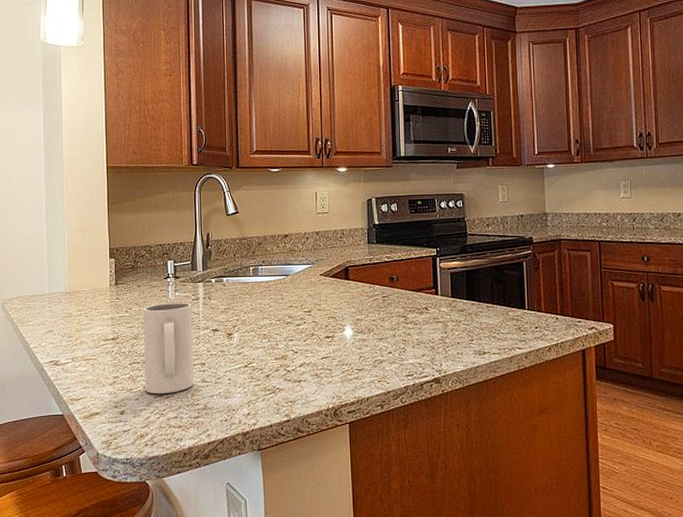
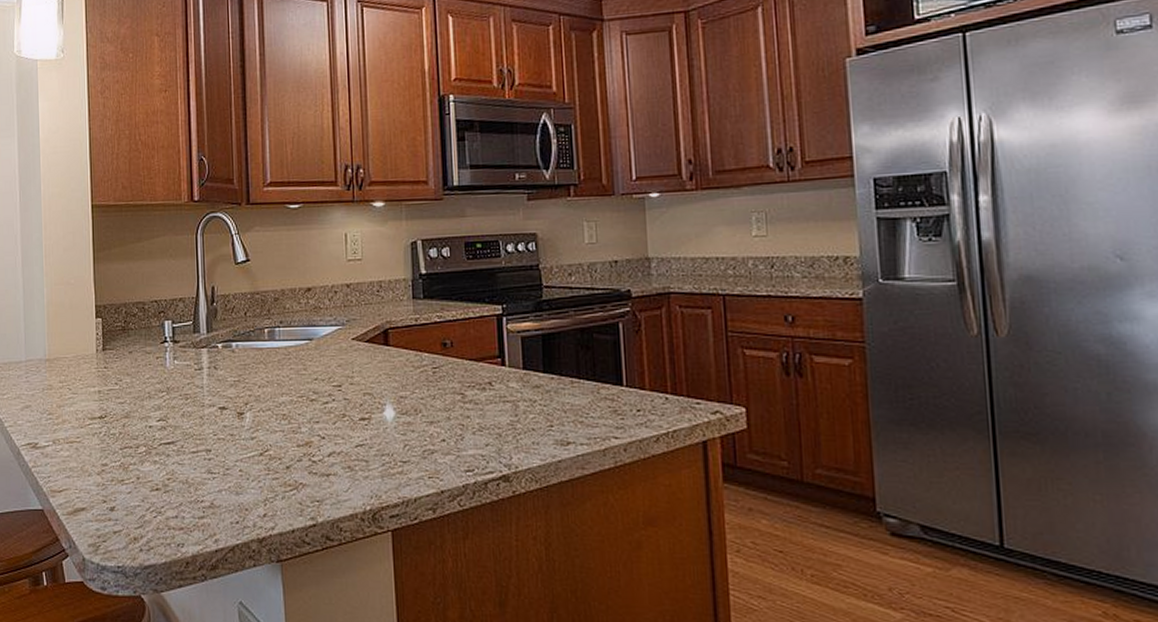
mug: present [143,302,194,394] -> none [136,372,198,488]

